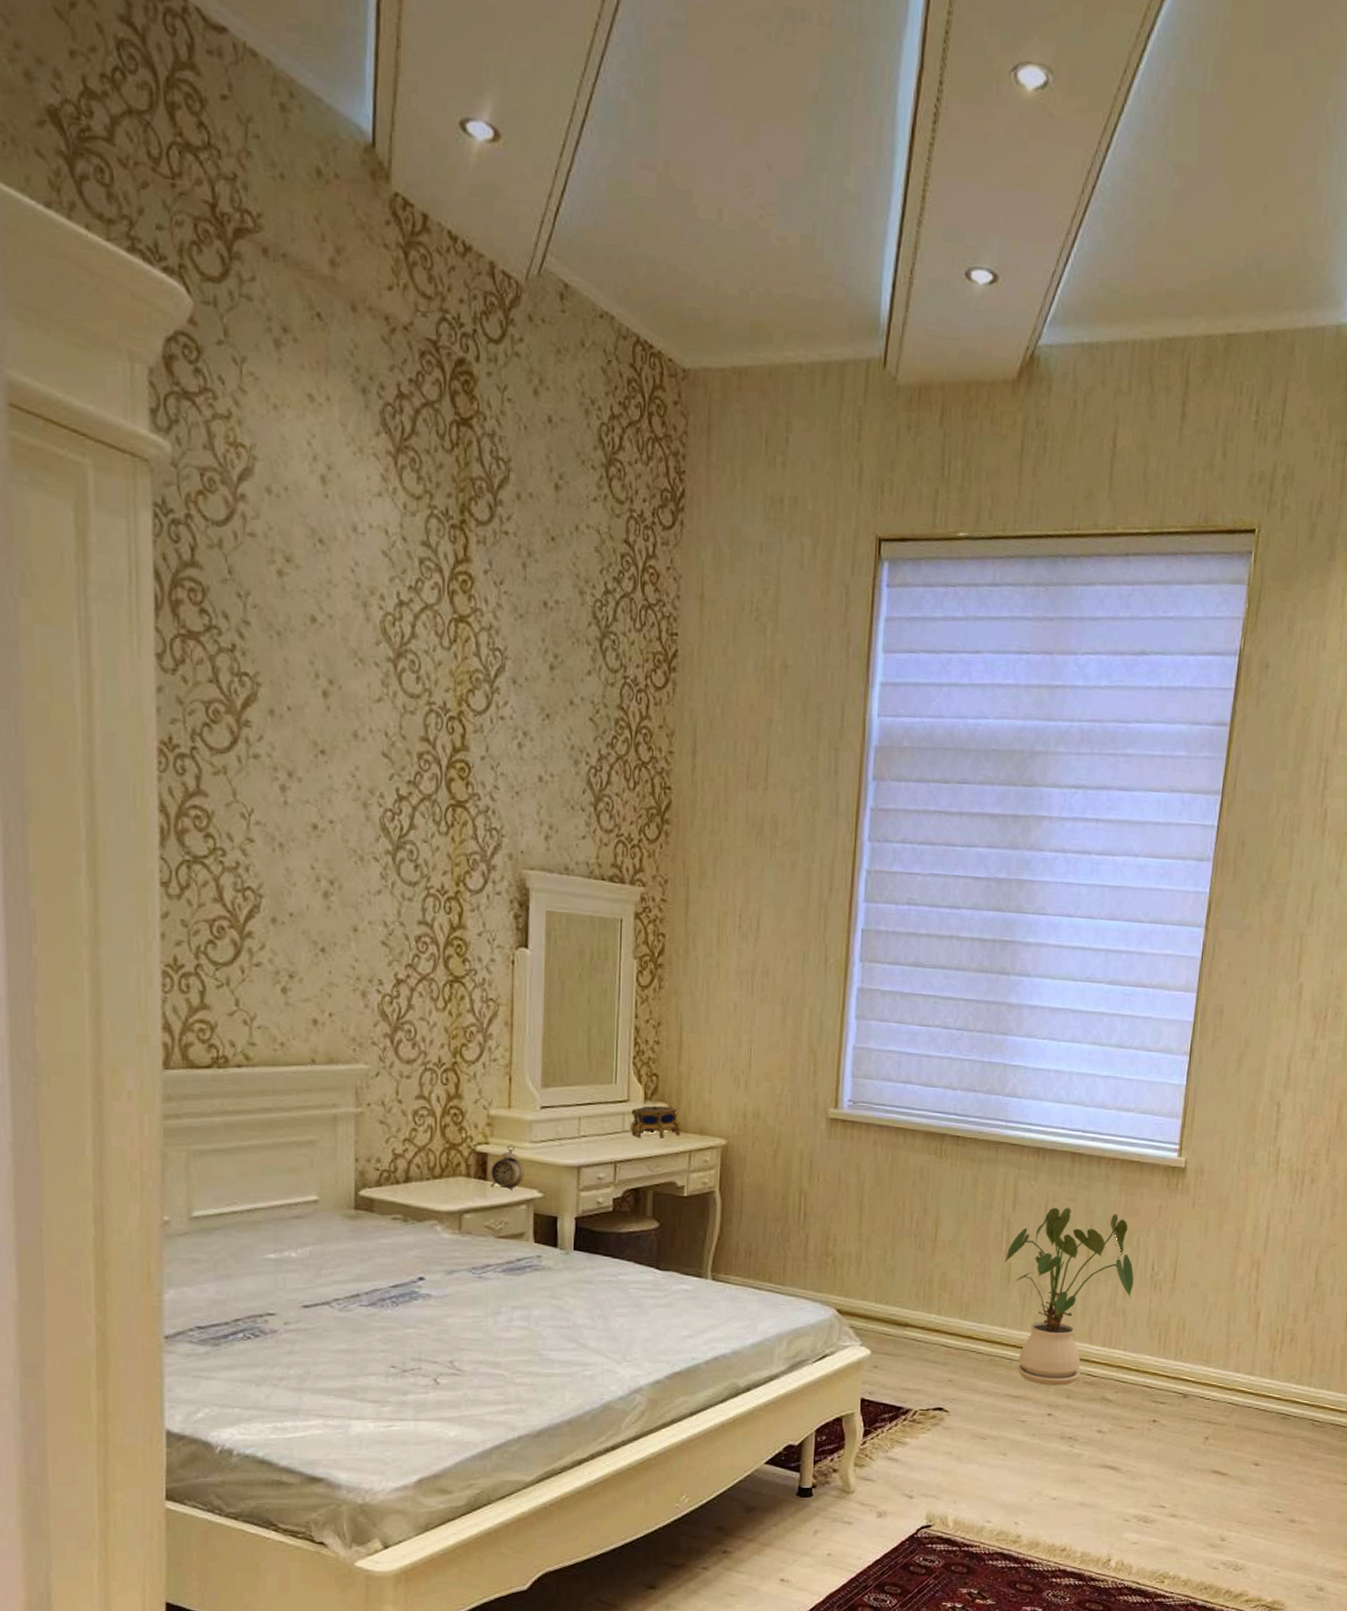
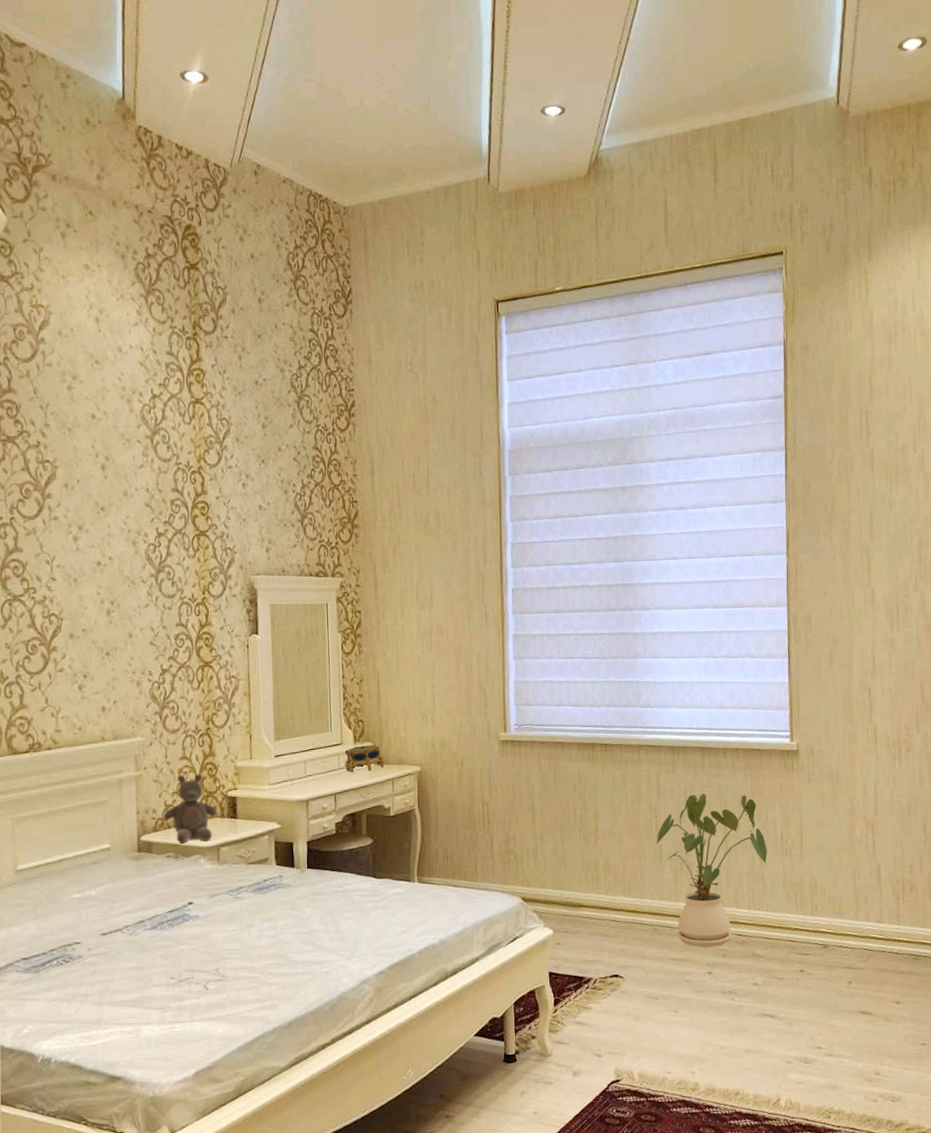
stuffed bear: none [390,1118,462,1204] -> present [163,773,218,843]
alarm clock: present [491,1144,524,1191] -> none [240,788,265,825]

